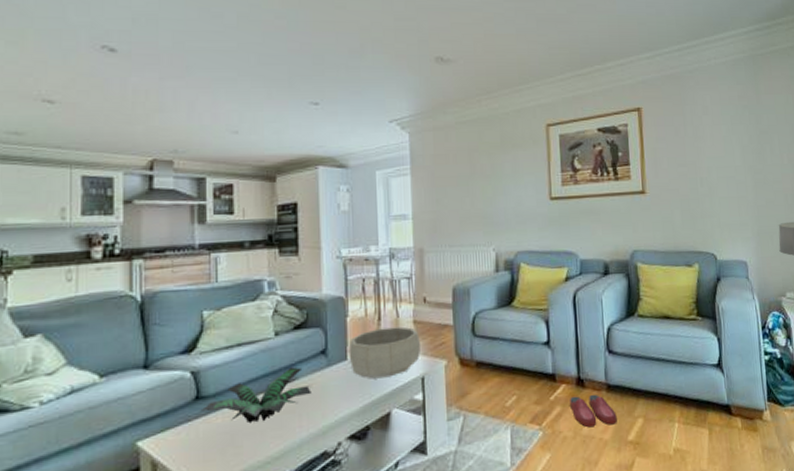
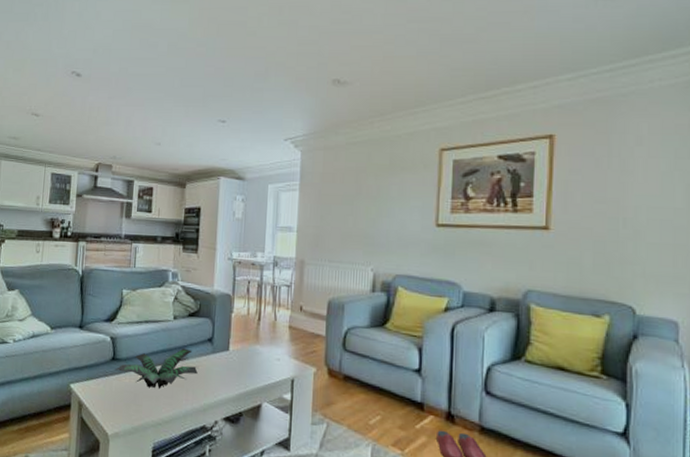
decorative bowl: present [348,326,421,379] -> none [230,327,294,374]

